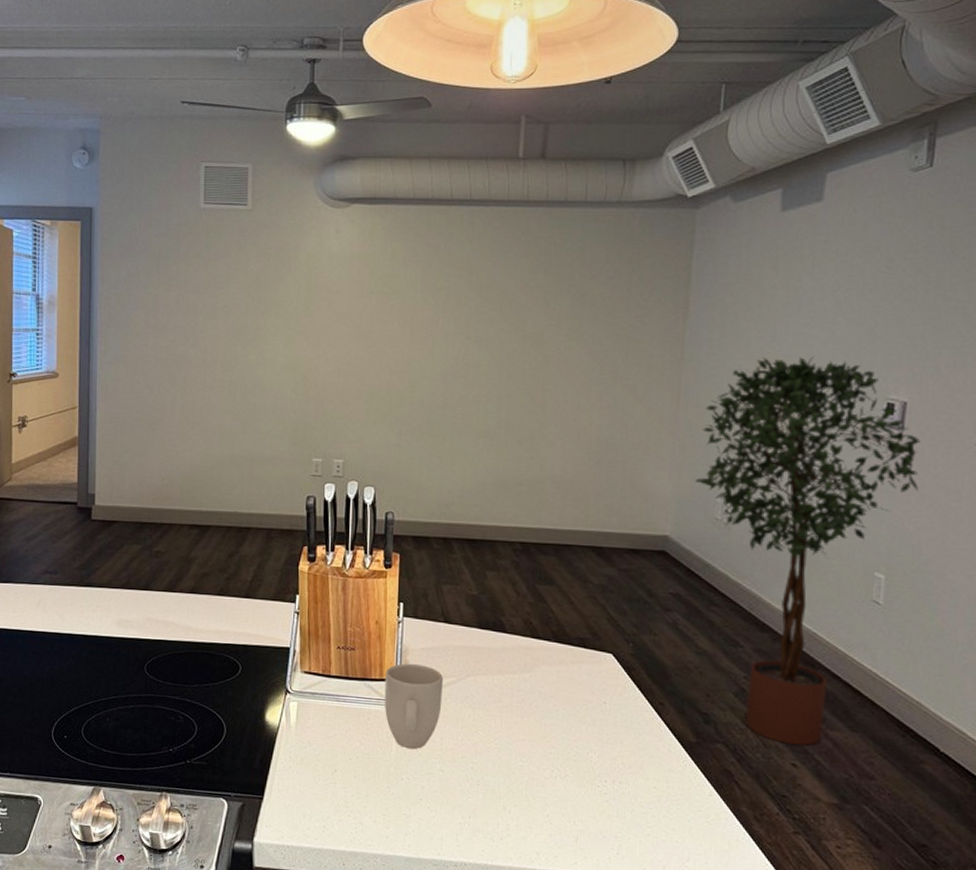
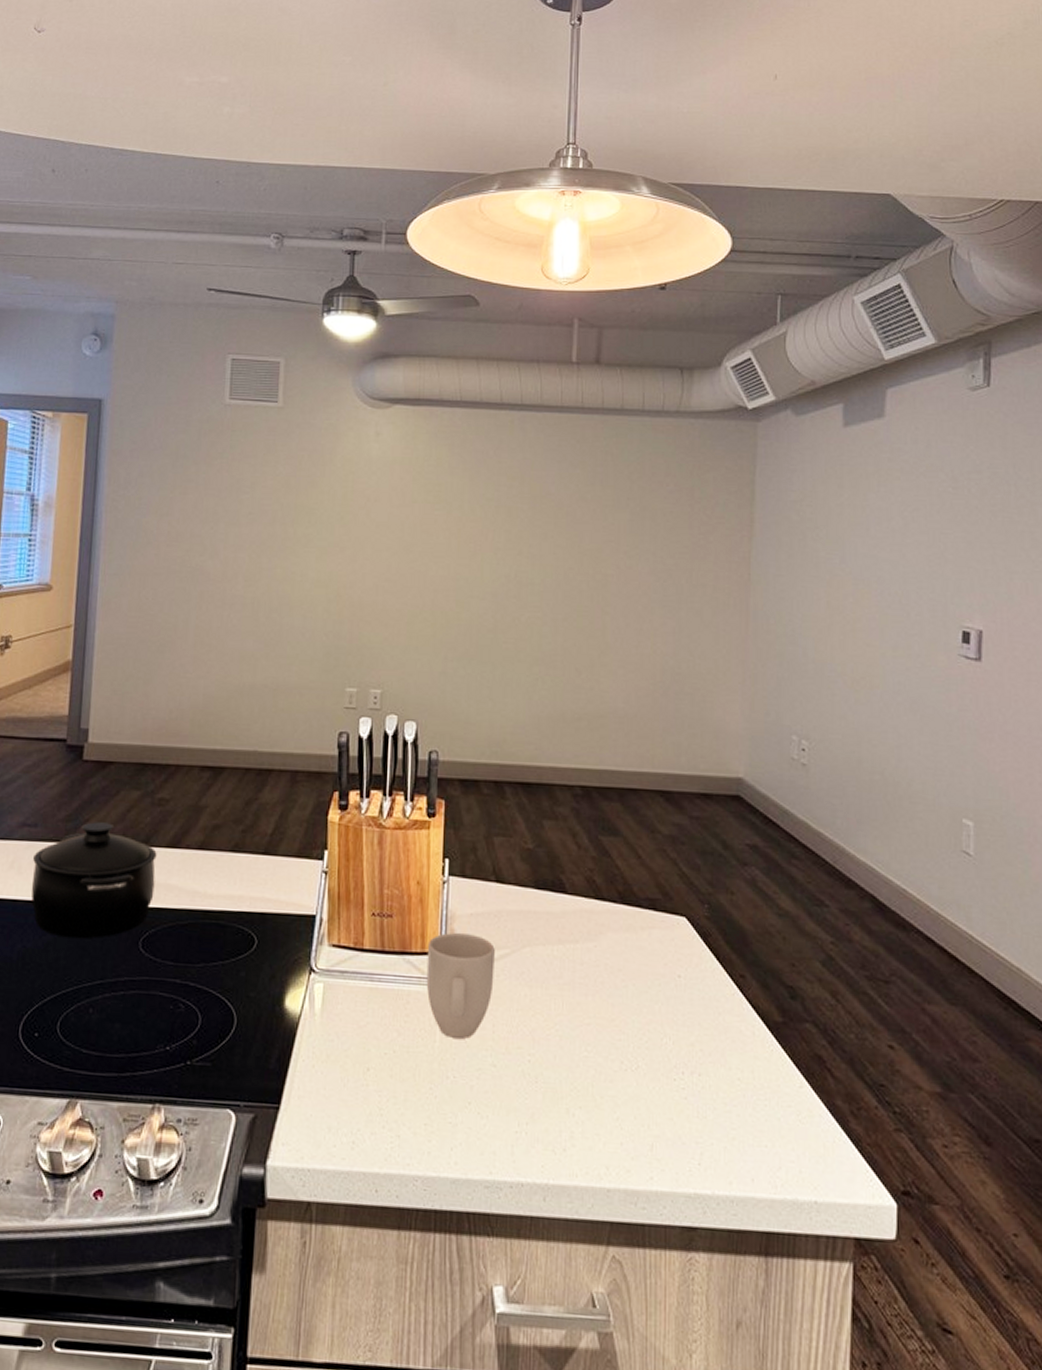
saucepan: none [55,570,156,664] -> present [31,822,157,939]
potted tree: present [696,356,920,746] -> none [769,579,1001,1024]

